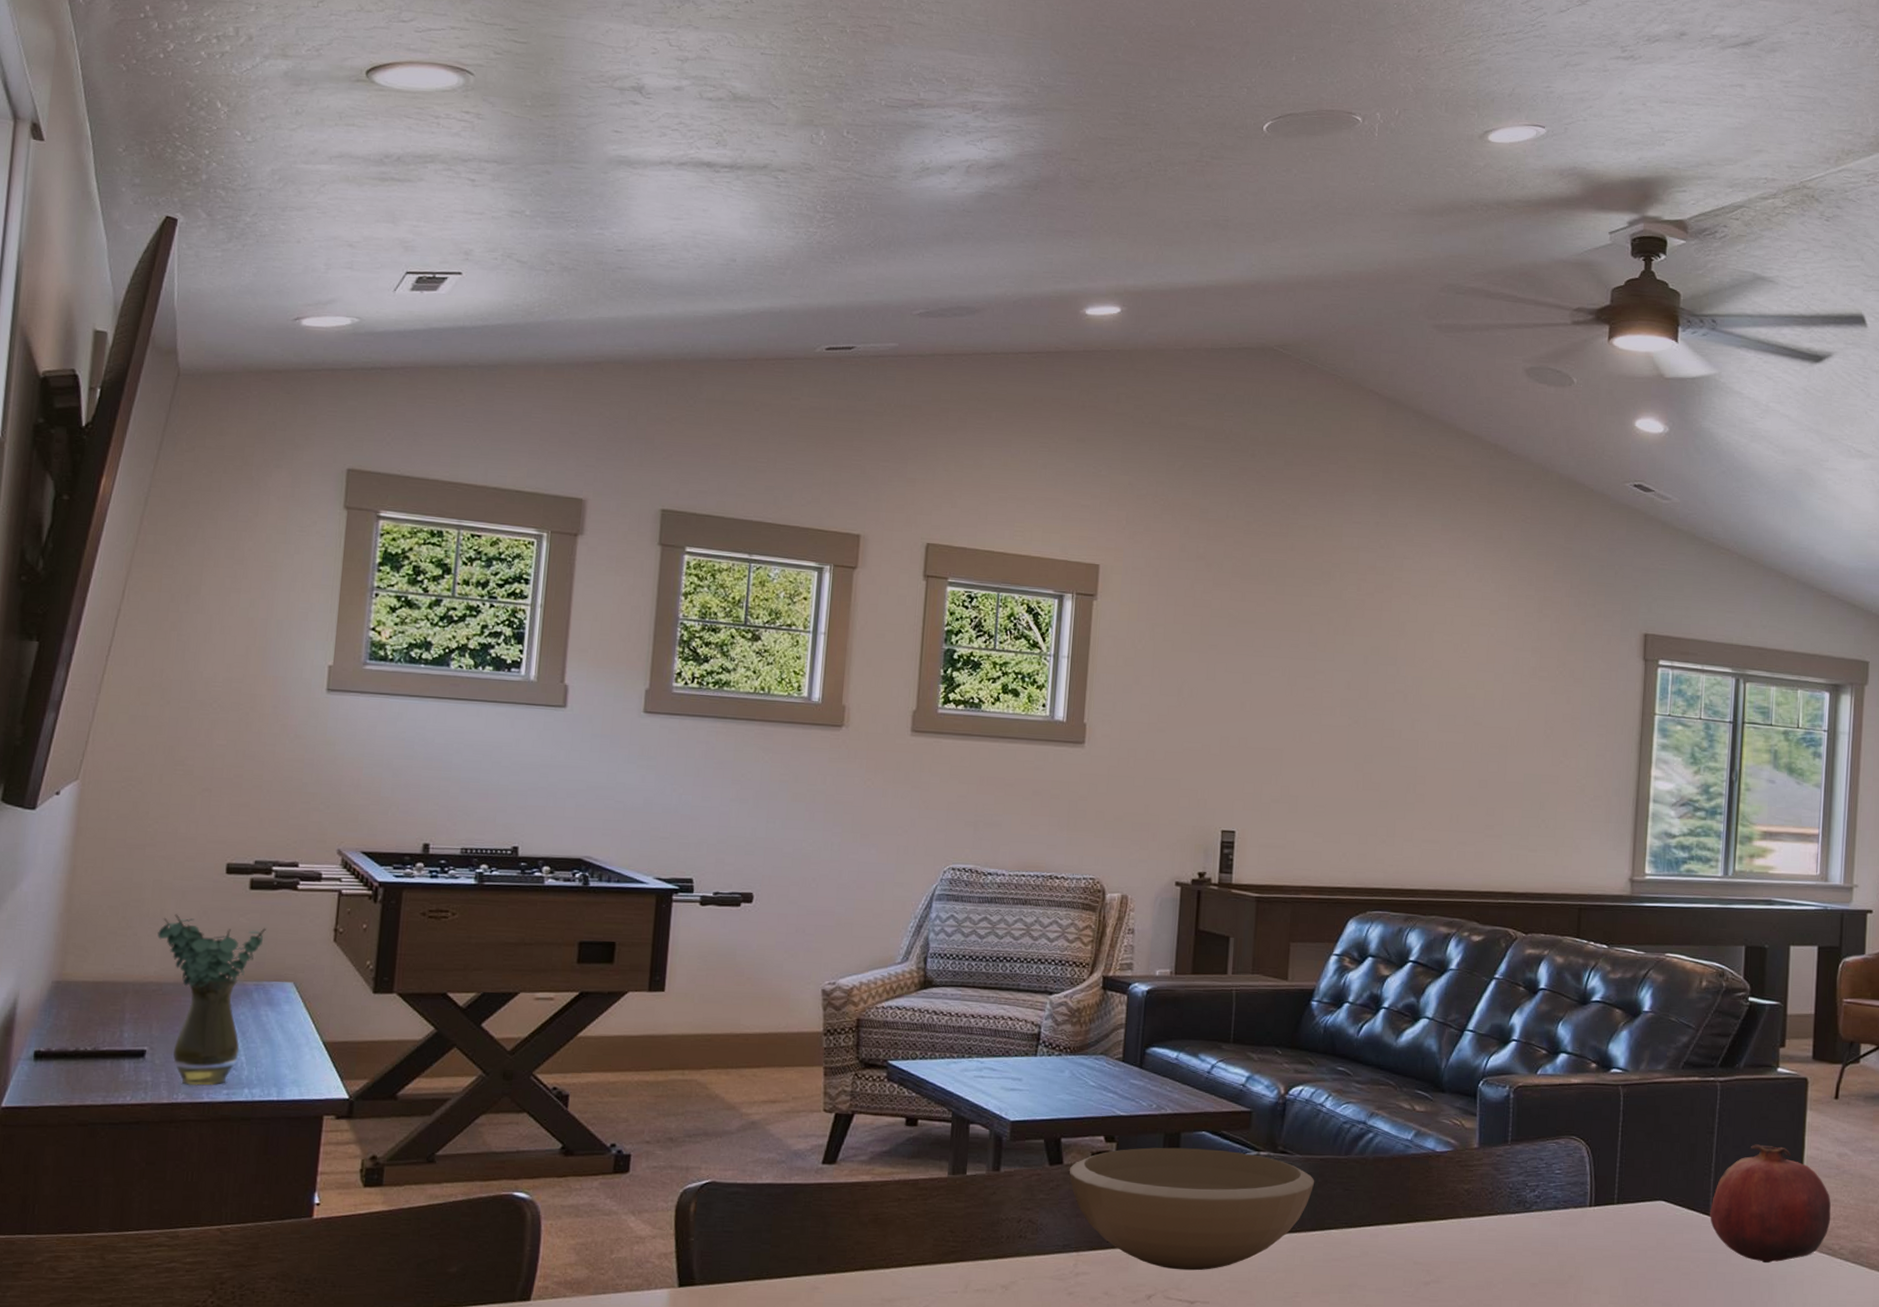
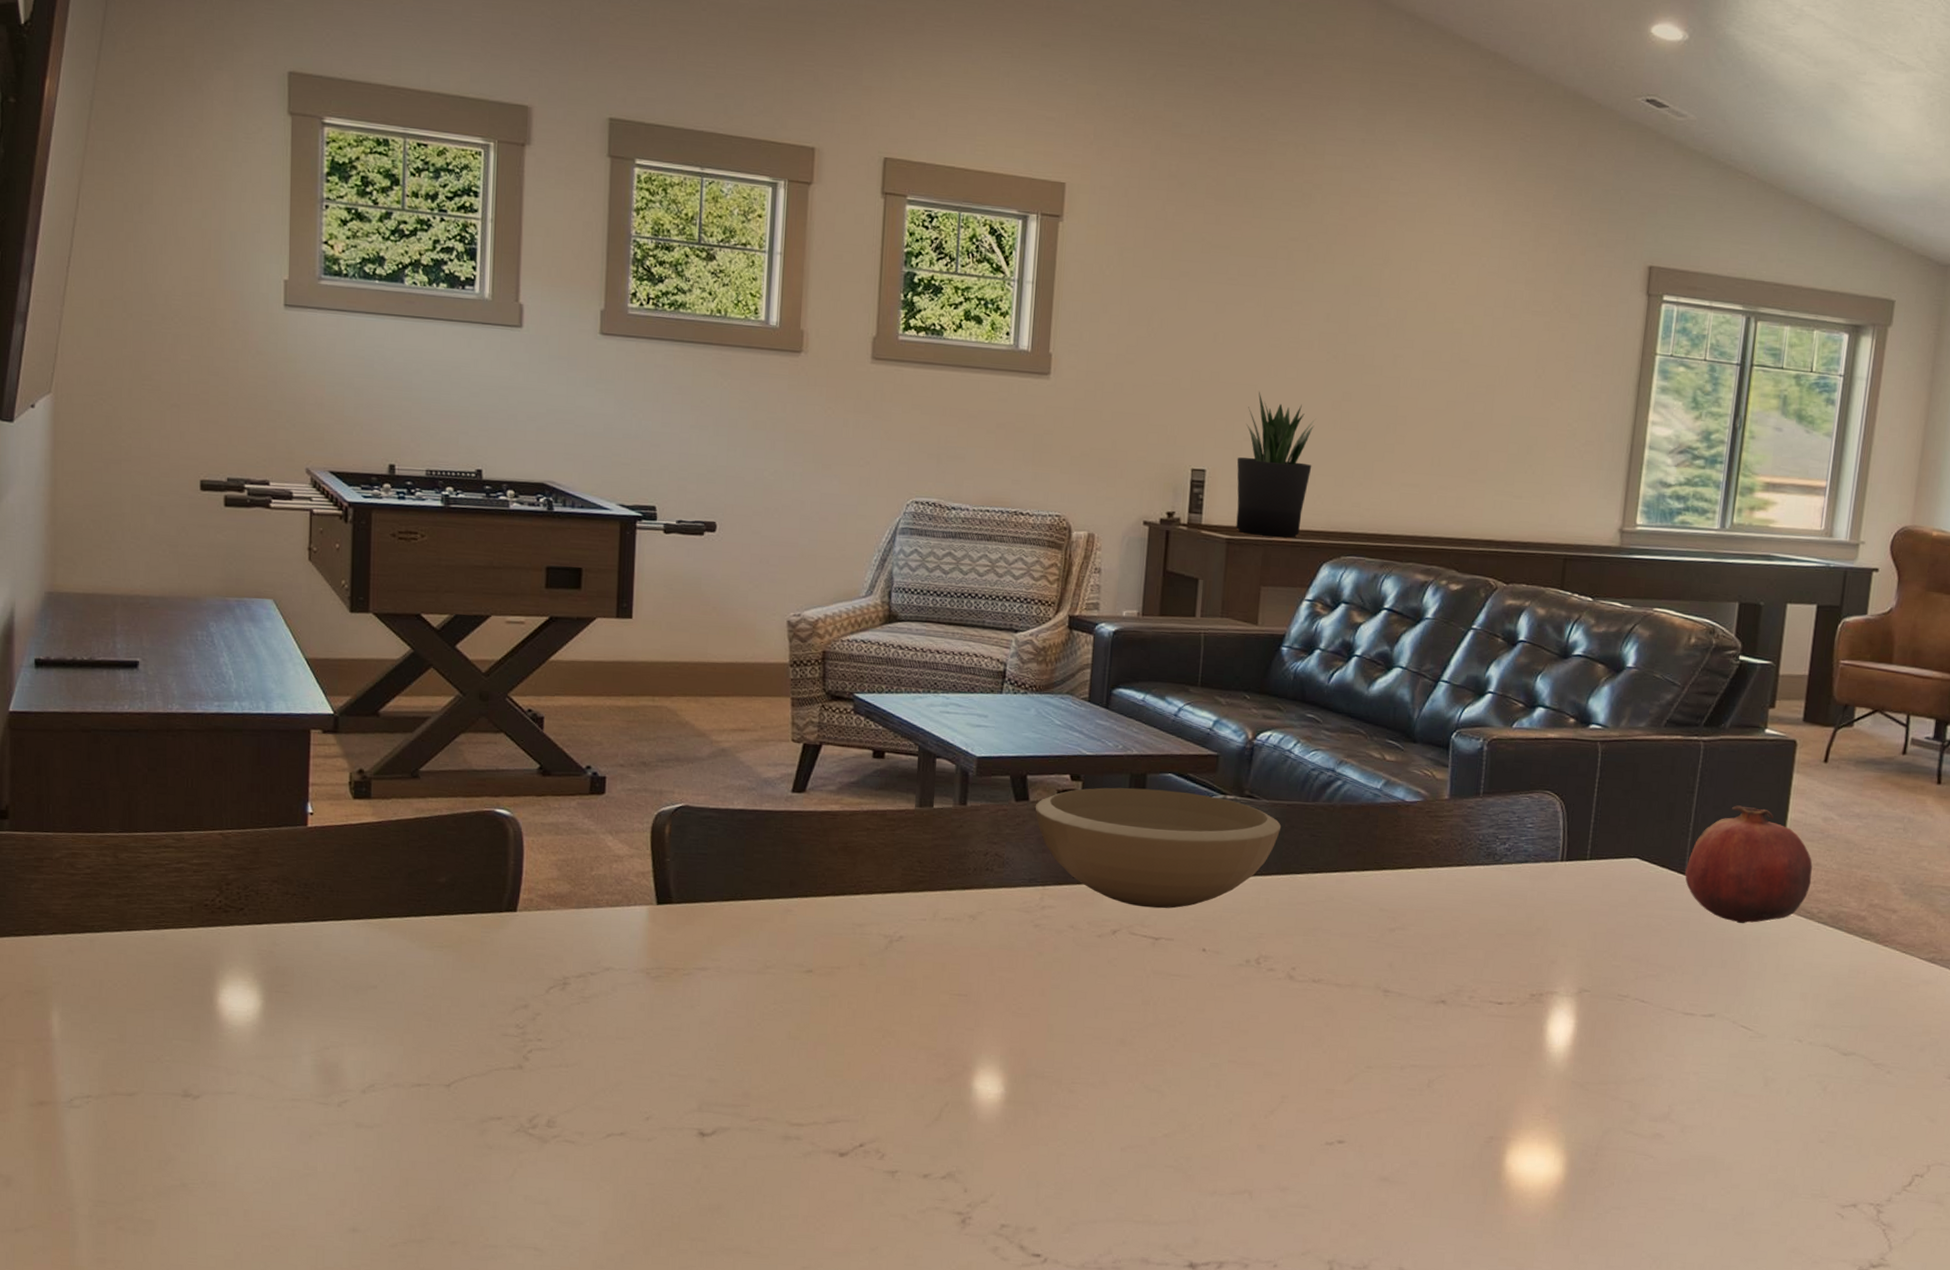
vase: present [157,914,266,1087] -> none [140,529,243,698]
planter: none [1265,756,1340,895] -> present [1236,392,1316,538]

